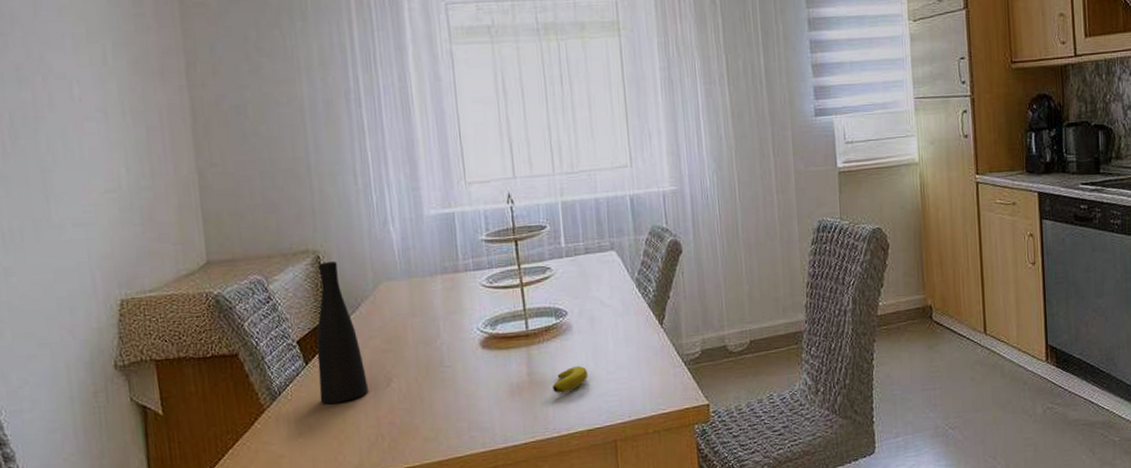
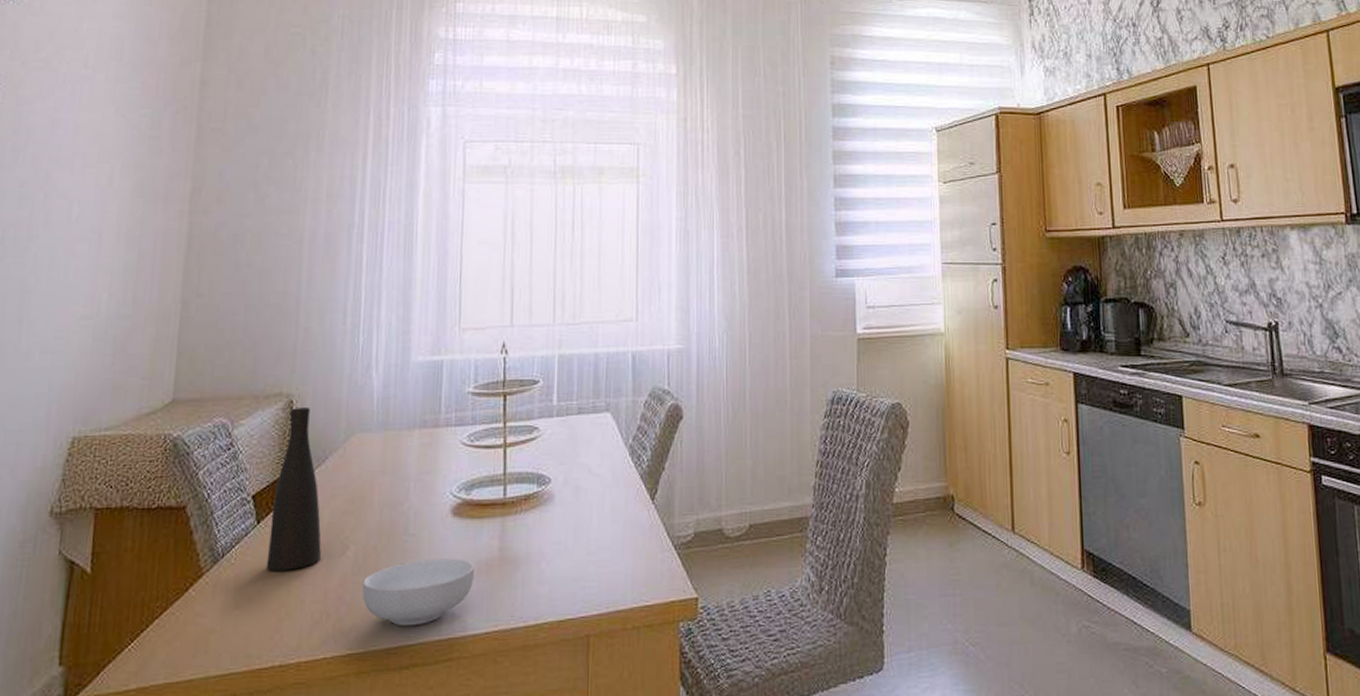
cereal bowl: none [409,383,509,442] -> present [362,558,474,625]
banana: present [552,365,588,393] -> none [525,542,566,574]

